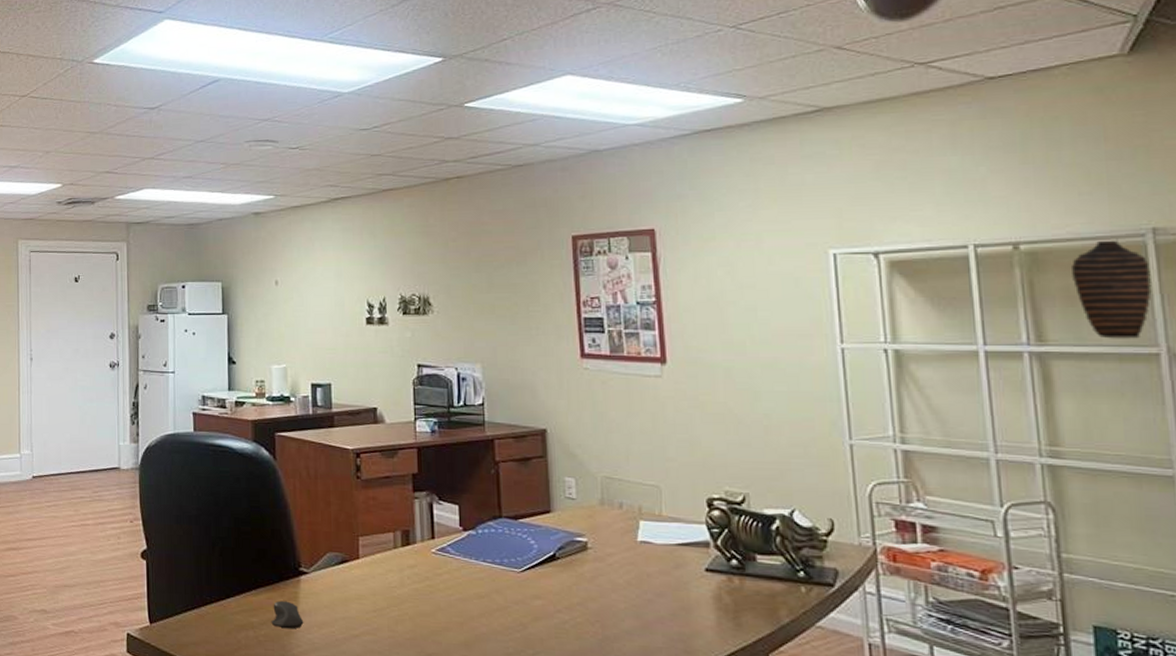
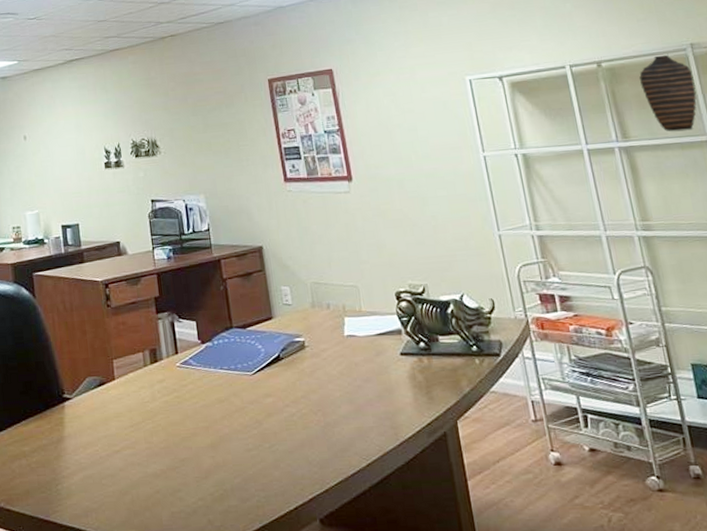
computer mouse: present [271,600,304,629] -> none [41,427,71,453]

